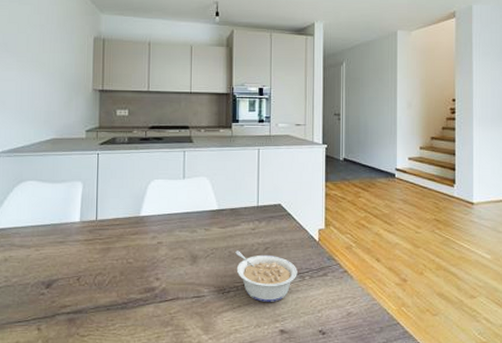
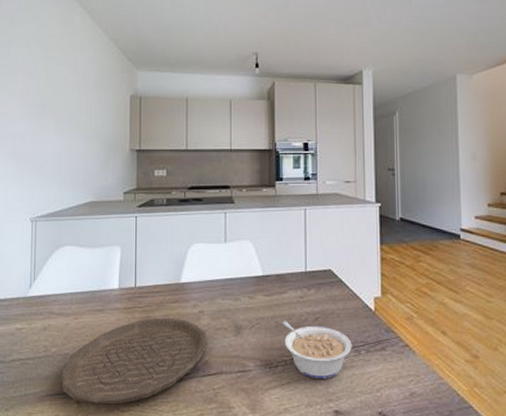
plate: none [21,248,165,330] -> present [60,317,207,405]

